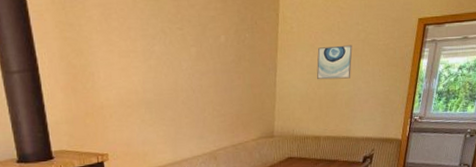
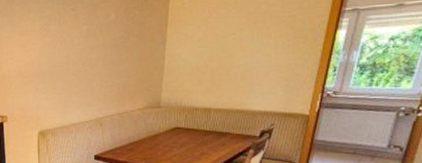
wall art: present [317,45,353,80] -> none [209,18,251,53]

